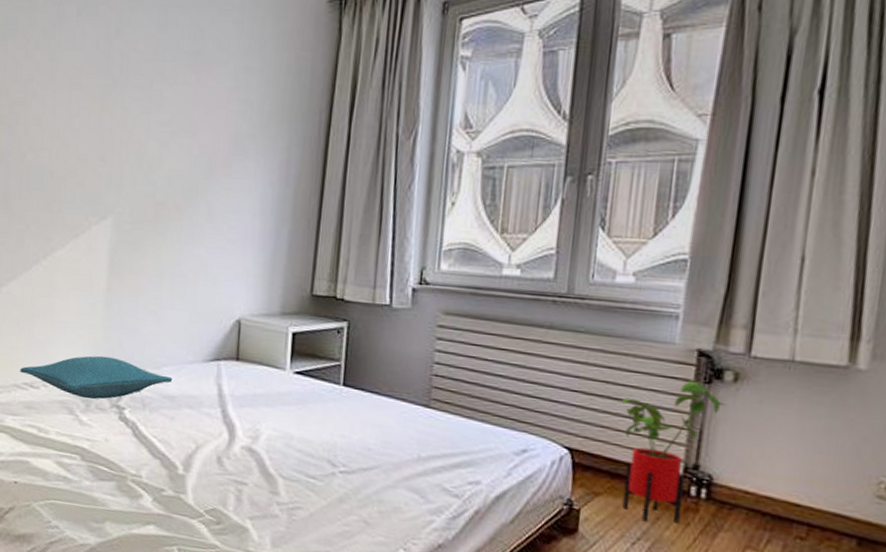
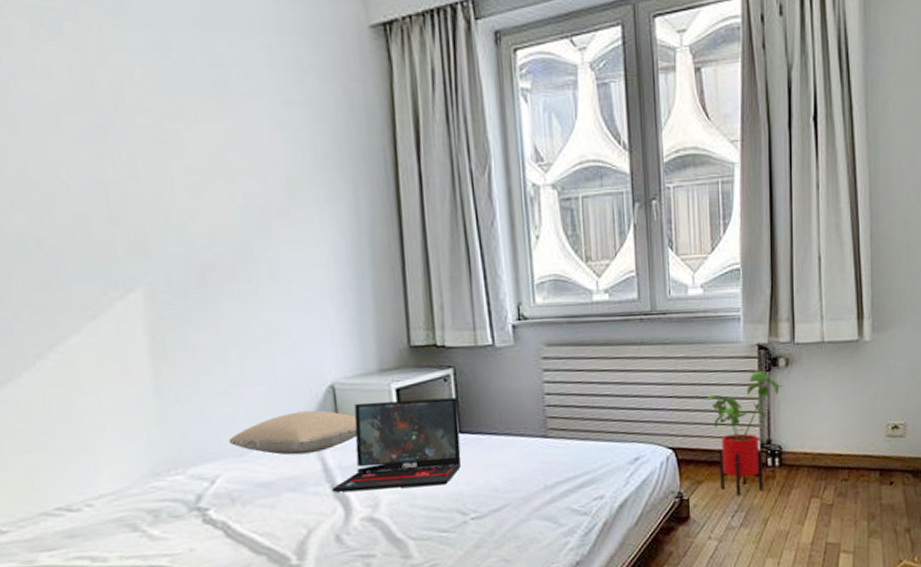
pillow: present [20,355,173,399] -> none [45,453,264,509]
pillow: none [150,338,253,378] -> present [228,410,358,455]
laptop: none [223,340,347,433] -> present [332,397,462,492]

